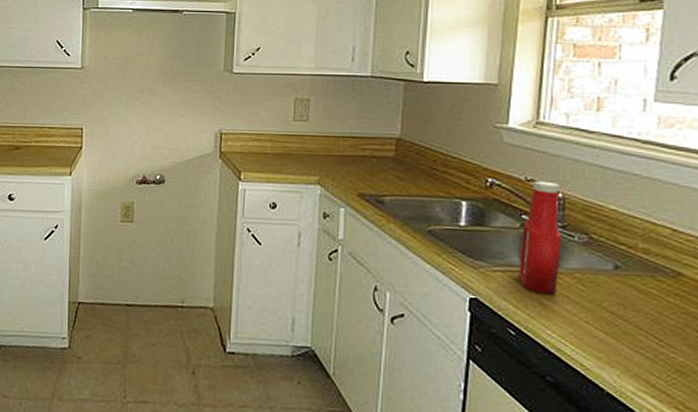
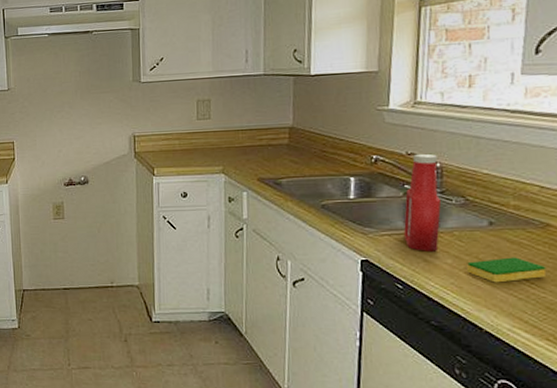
dish sponge: none [587,308,677,337] -> present [466,257,547,283]

